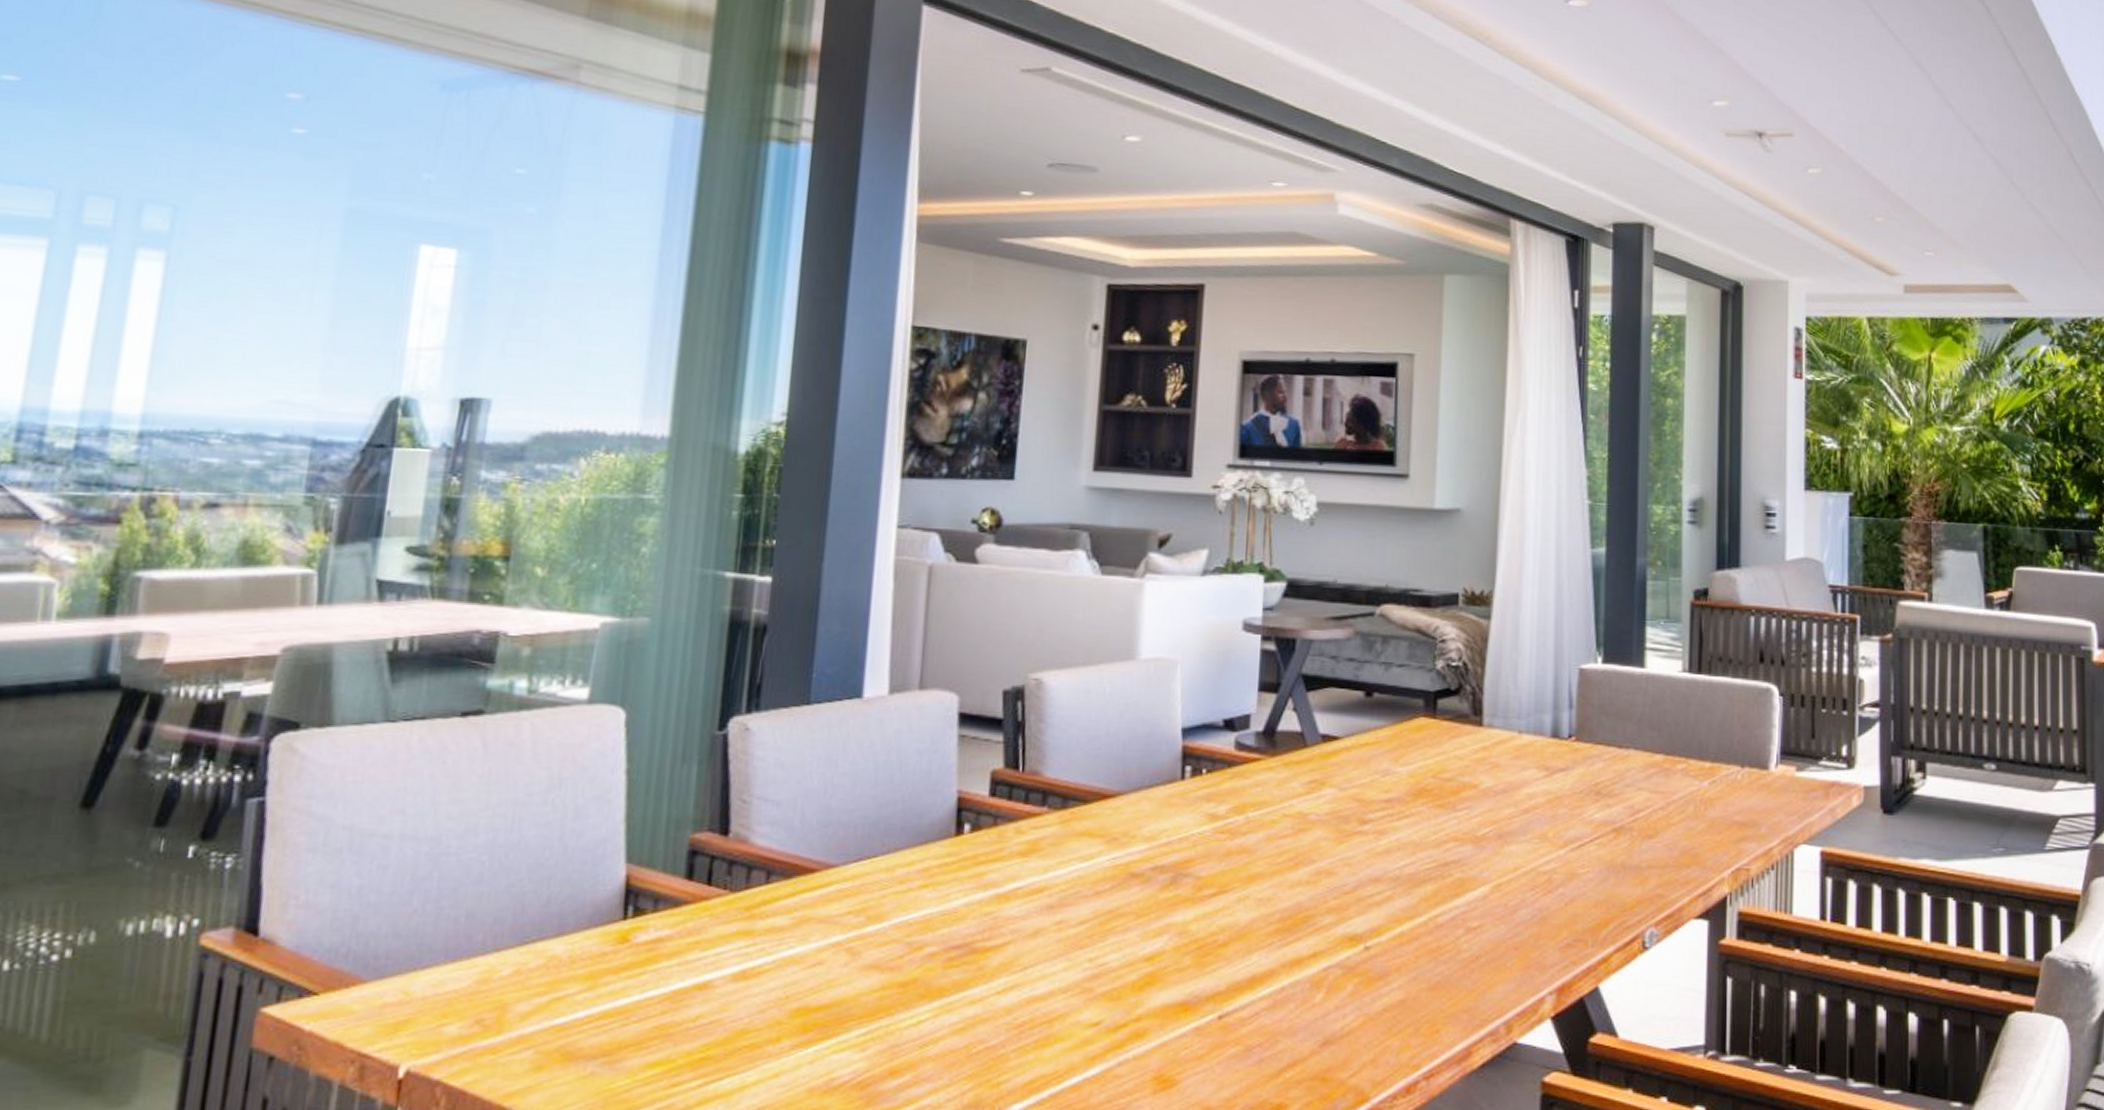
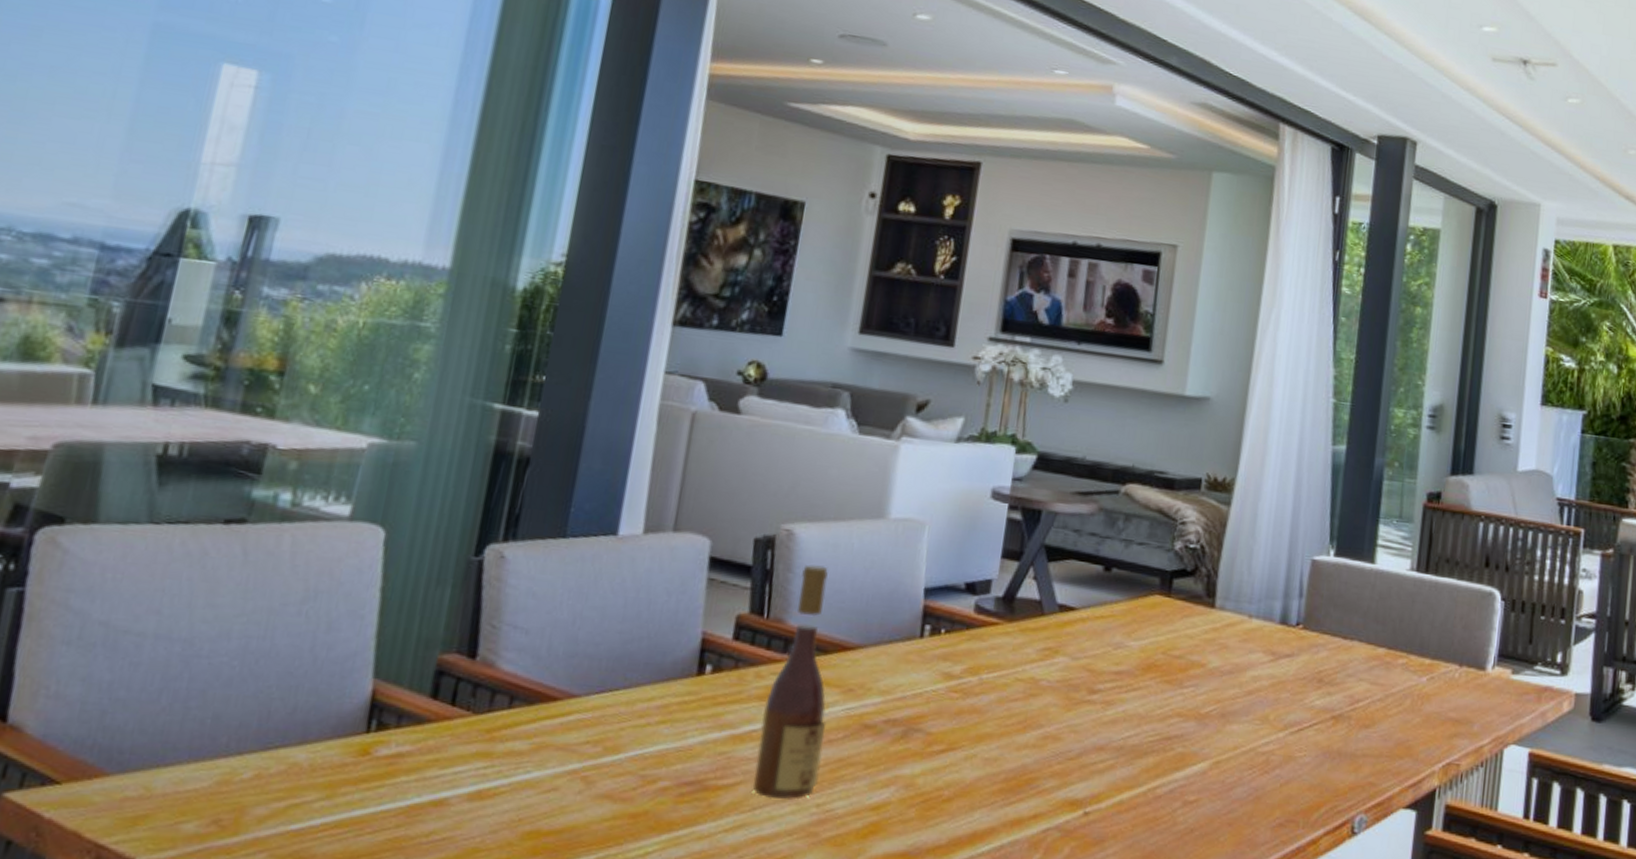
wine bottle: none [1021,713,1093,957] -> present [752,564,828,800]

